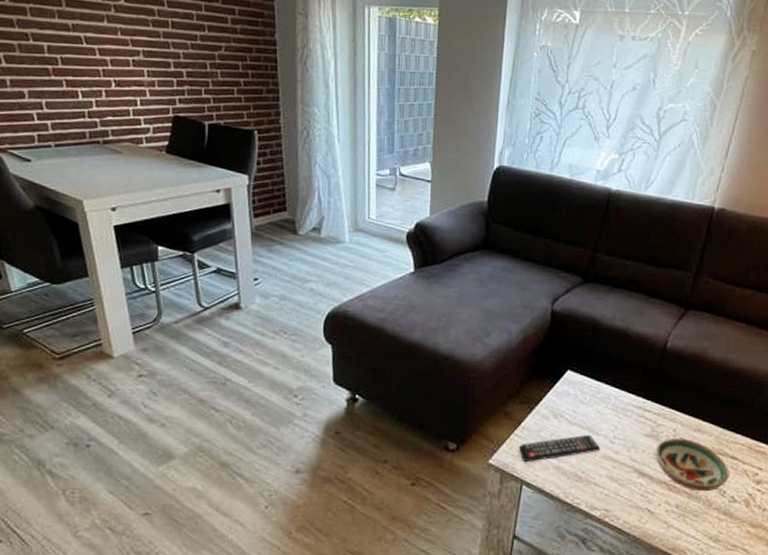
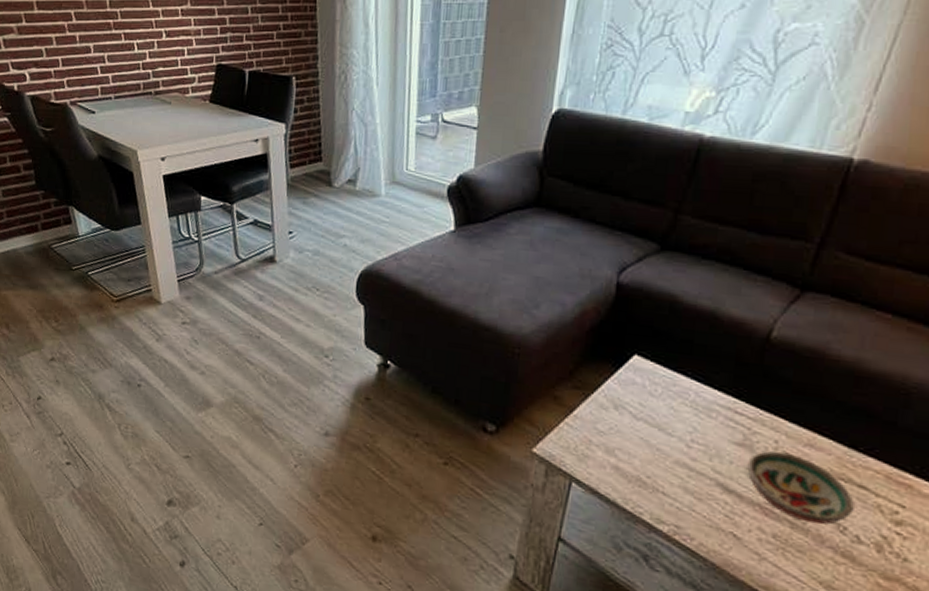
remote control: present [518,434,601,463] -> none [568,433,673,457]

